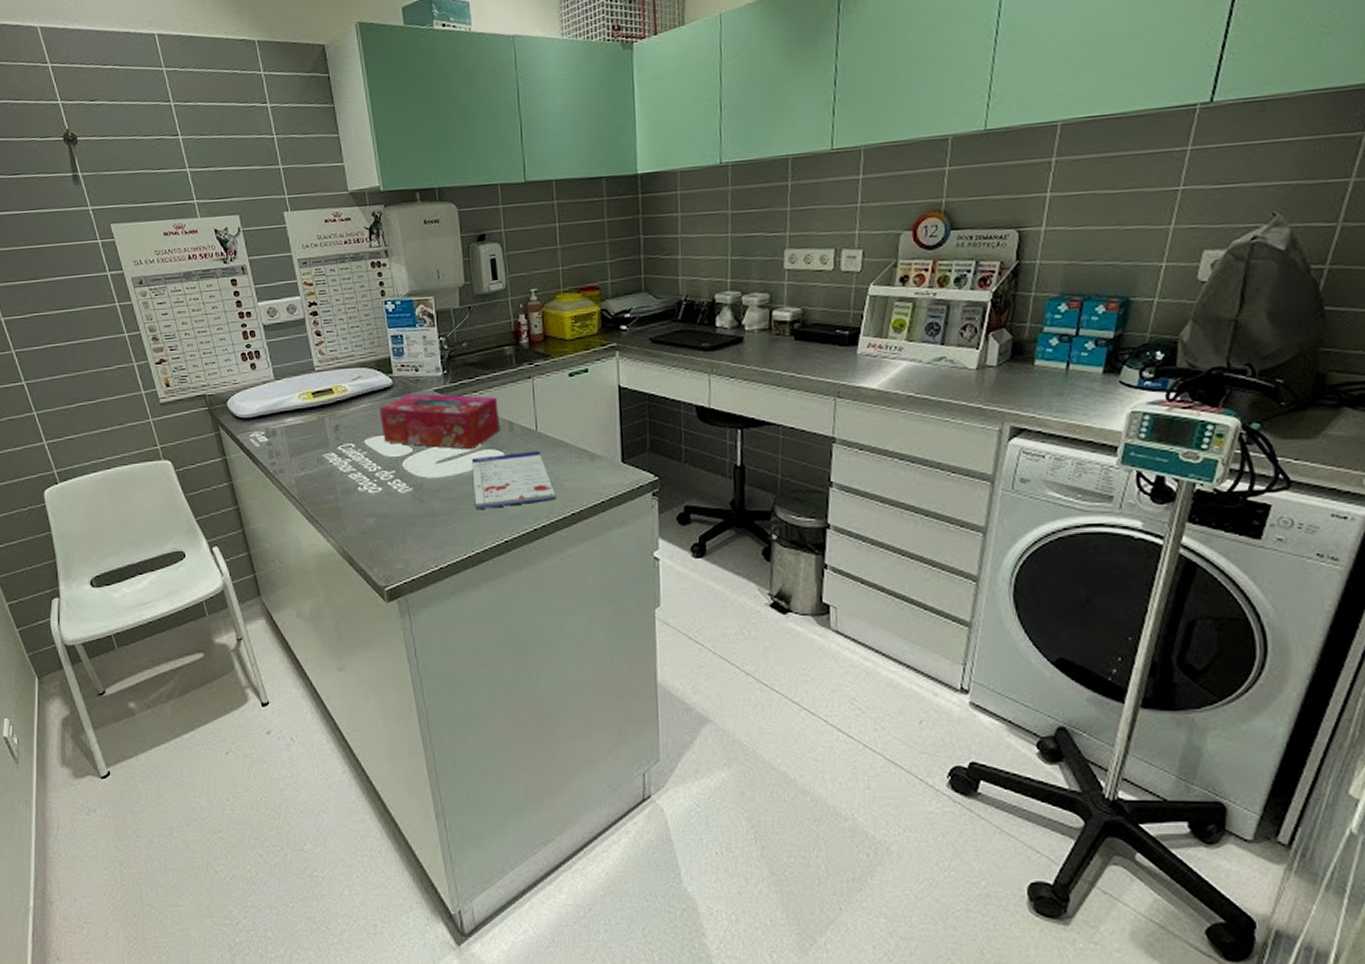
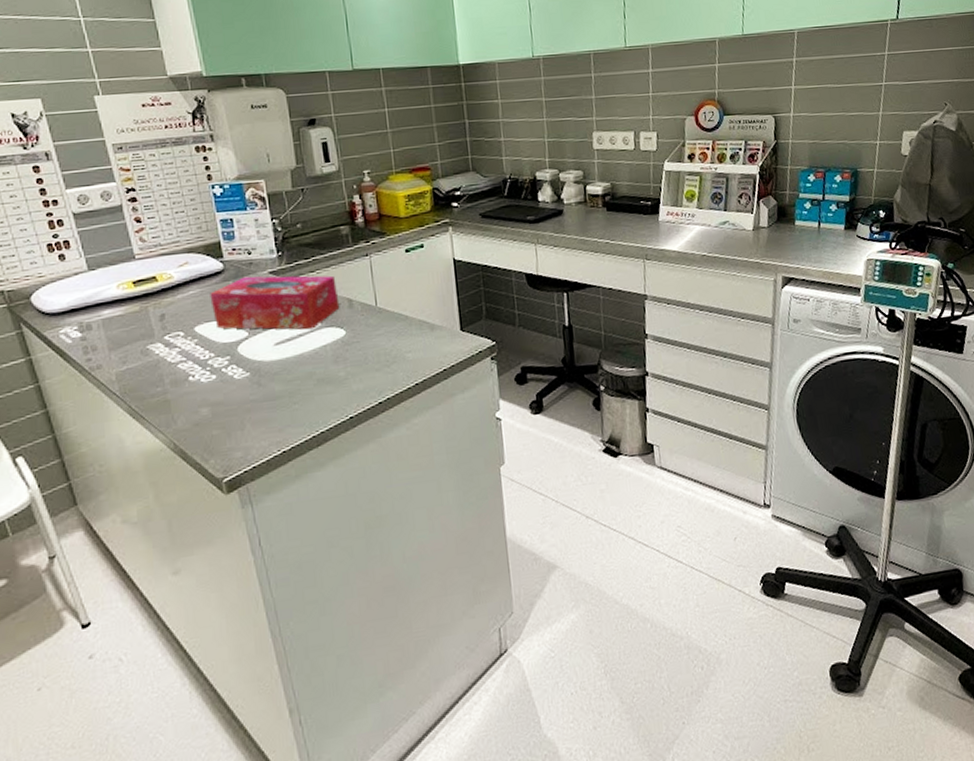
notepad: present [471,450,556,509] -> none [311,325,399,388]

